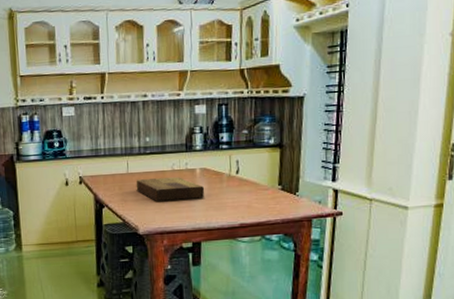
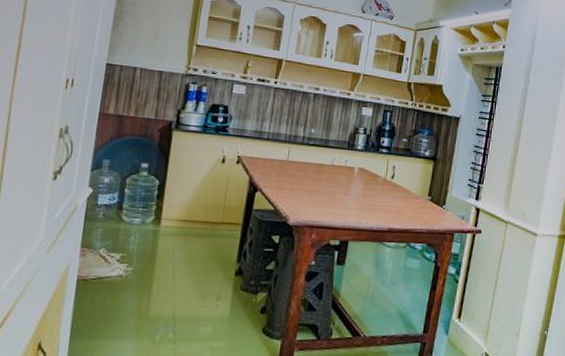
cutting board: present [136,177,205,201] -> none [293,169,360,198]

